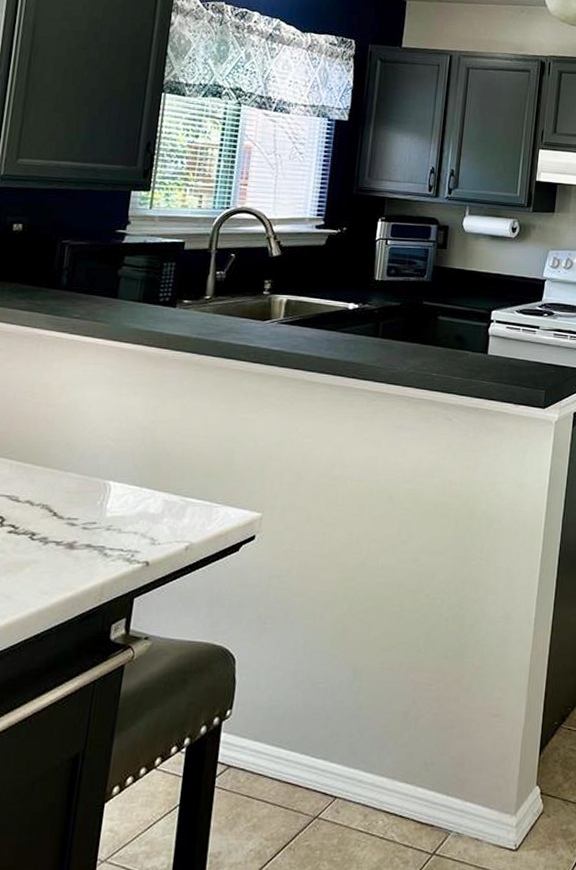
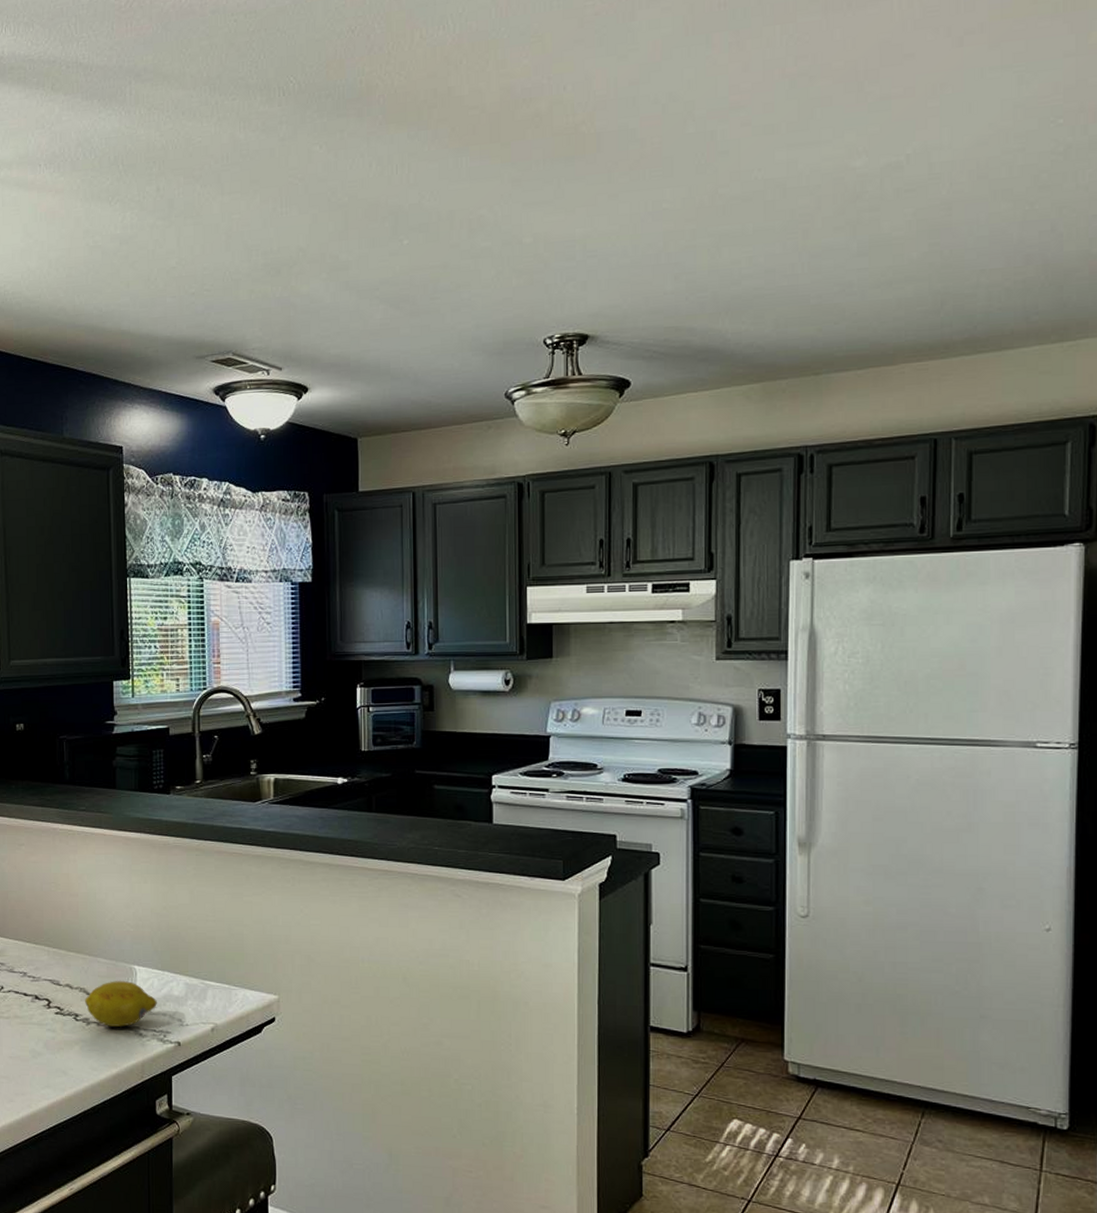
fruit: none [45,497,129,546] -> present [85,981,157,1027]

